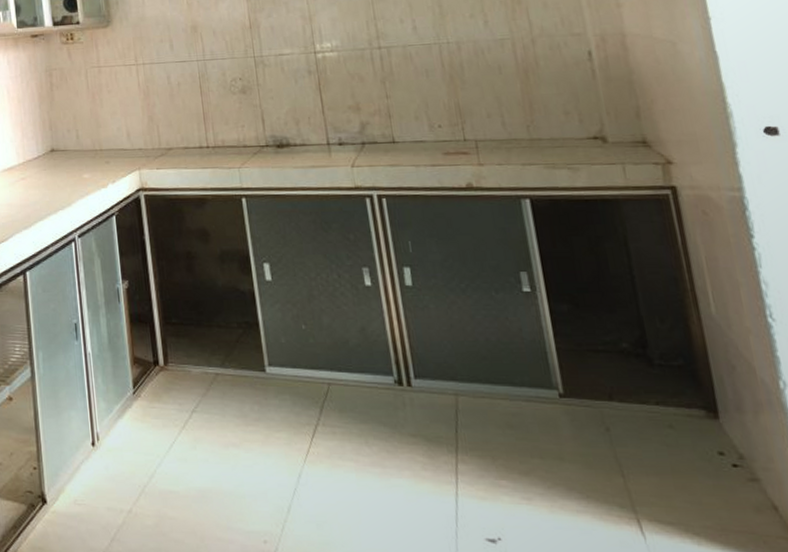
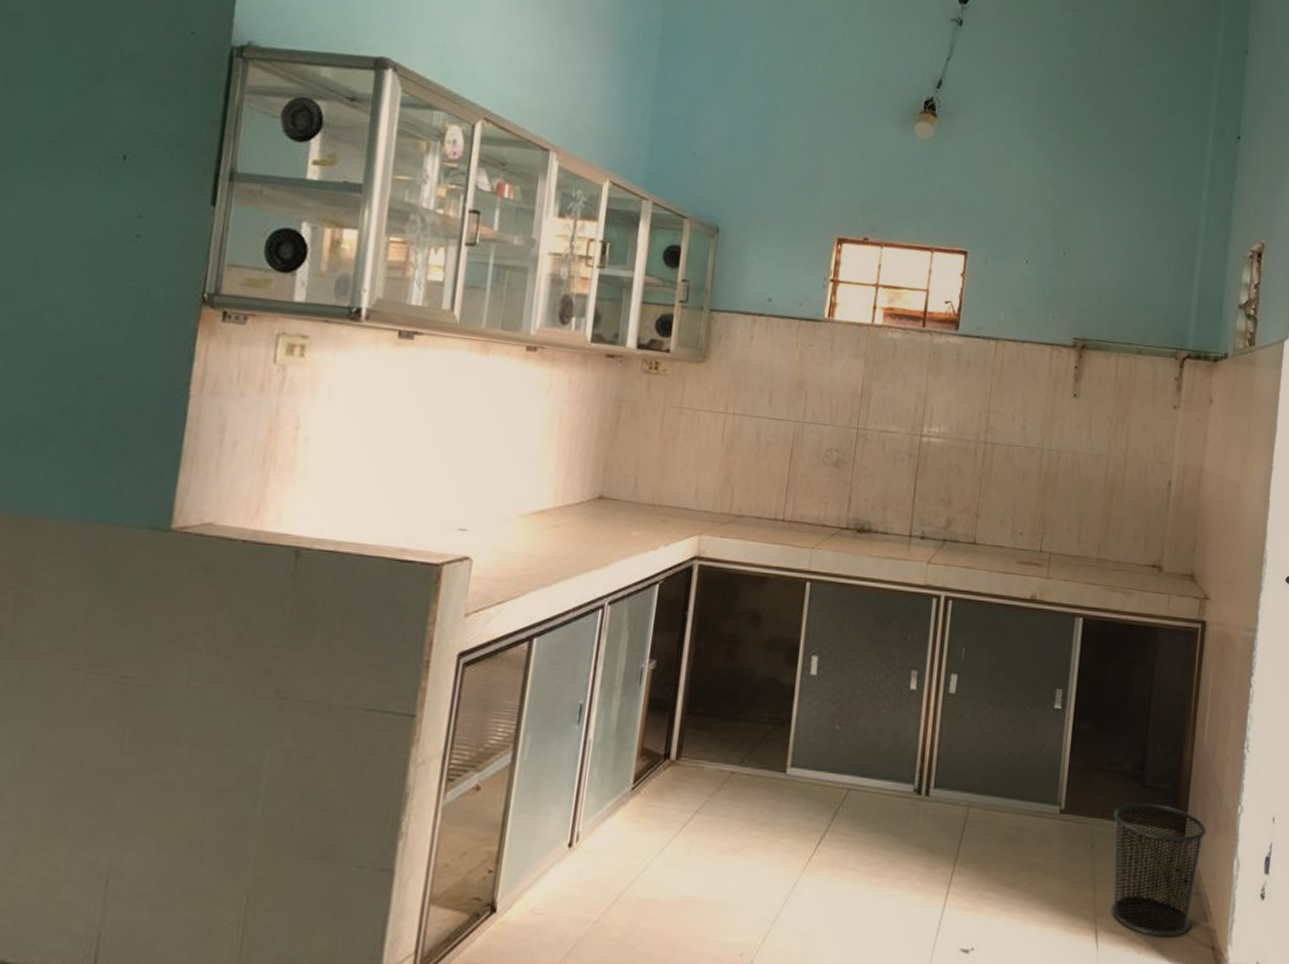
waste bin: none [622,382,757,528] -> present [1111,802,1207,937]

